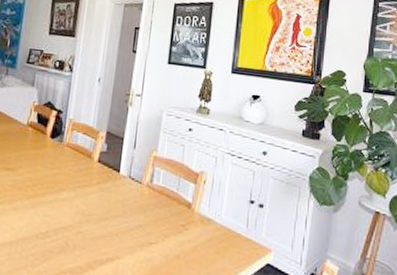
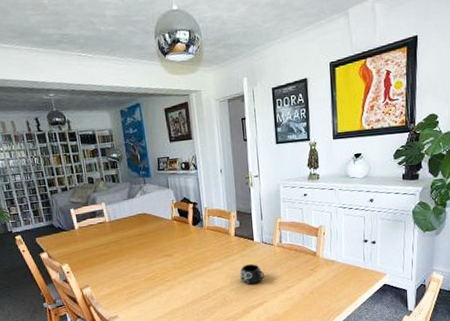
mug: none [93,202,124,230] -> present [240,264,264,284]

